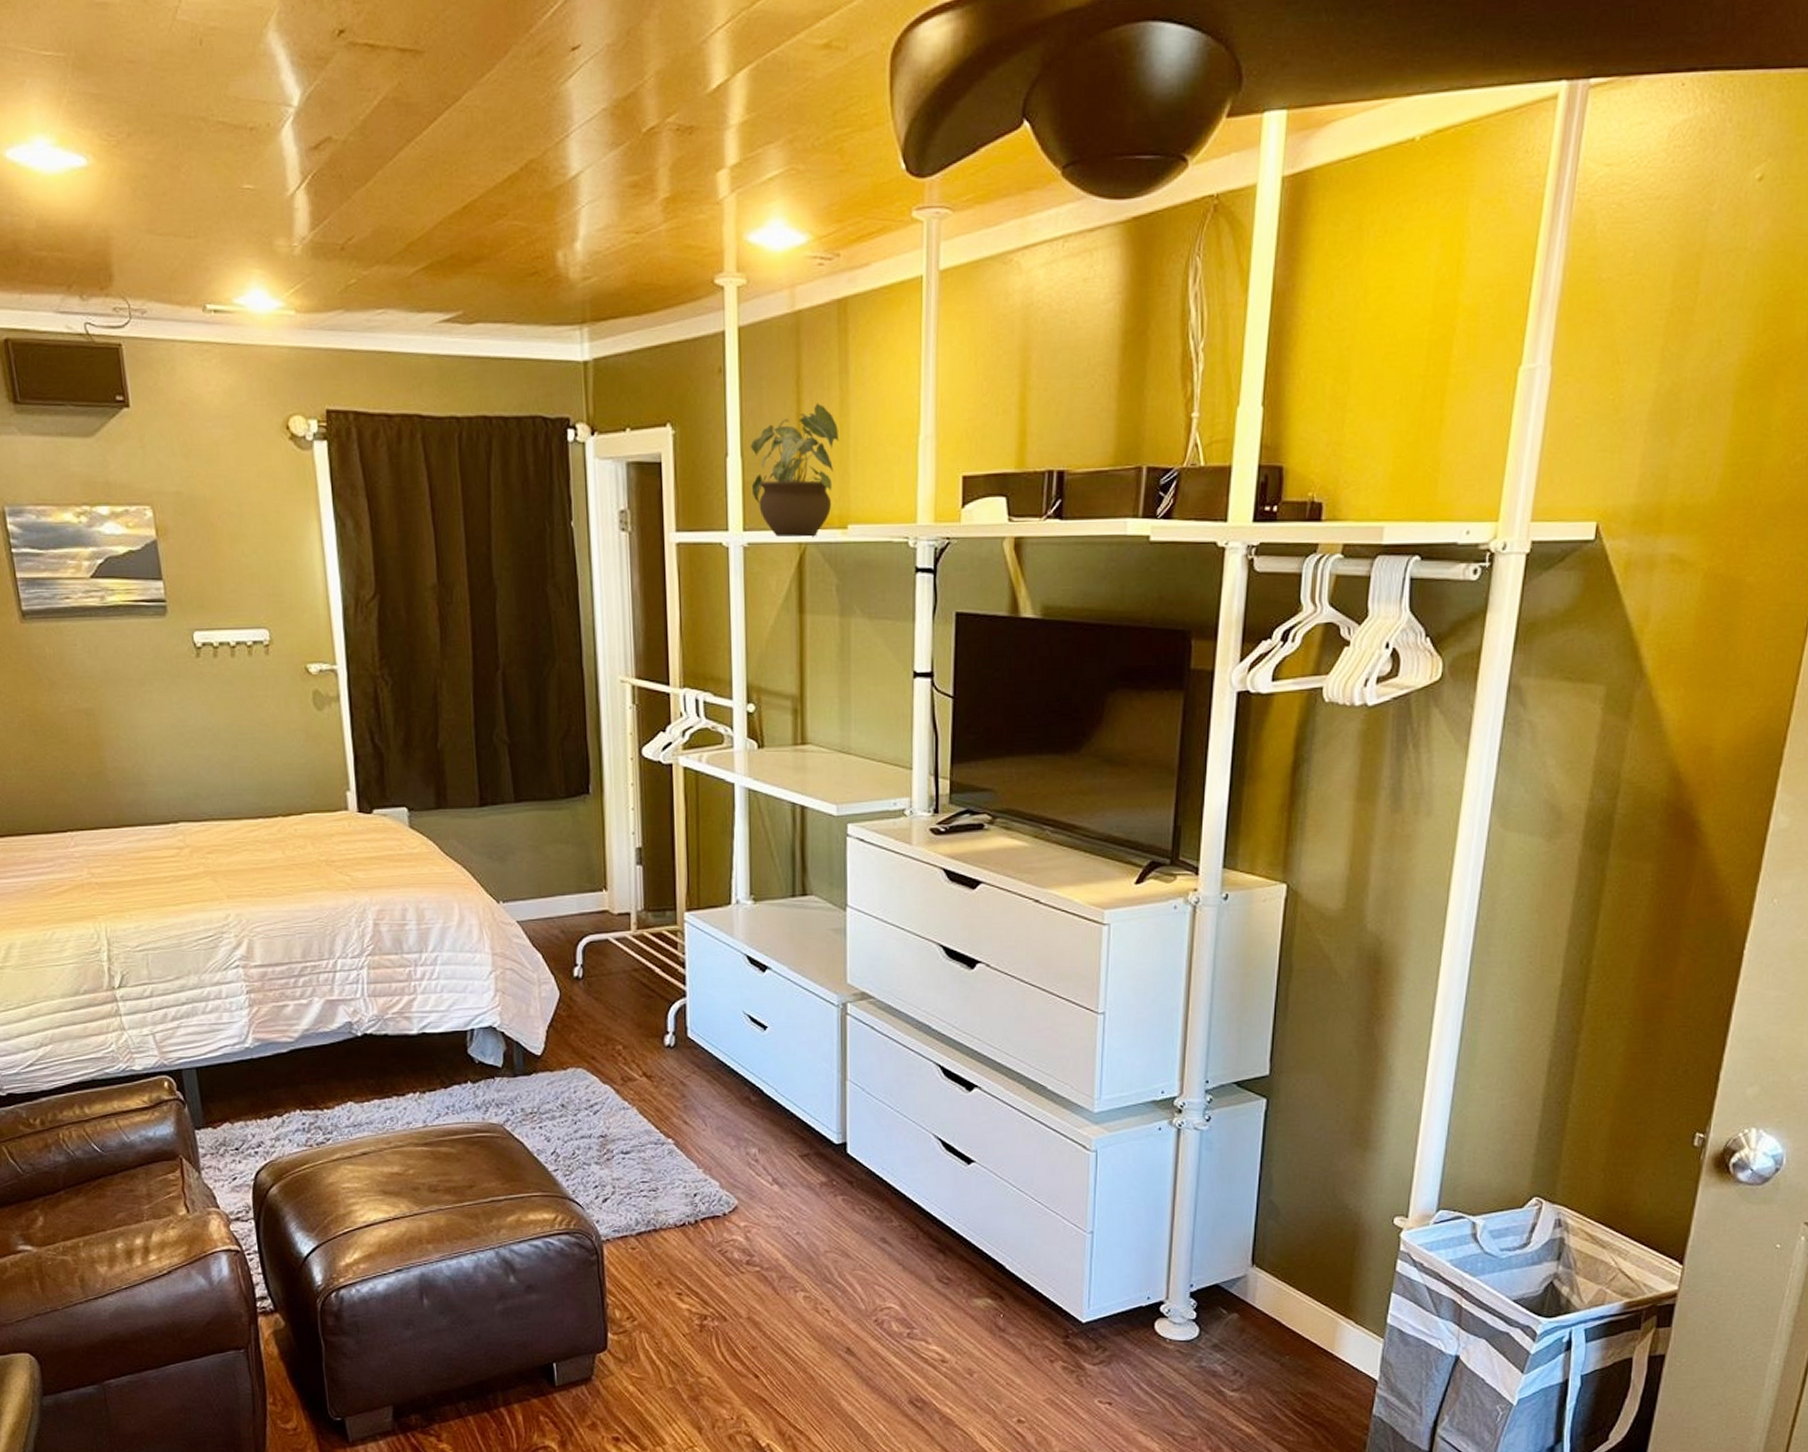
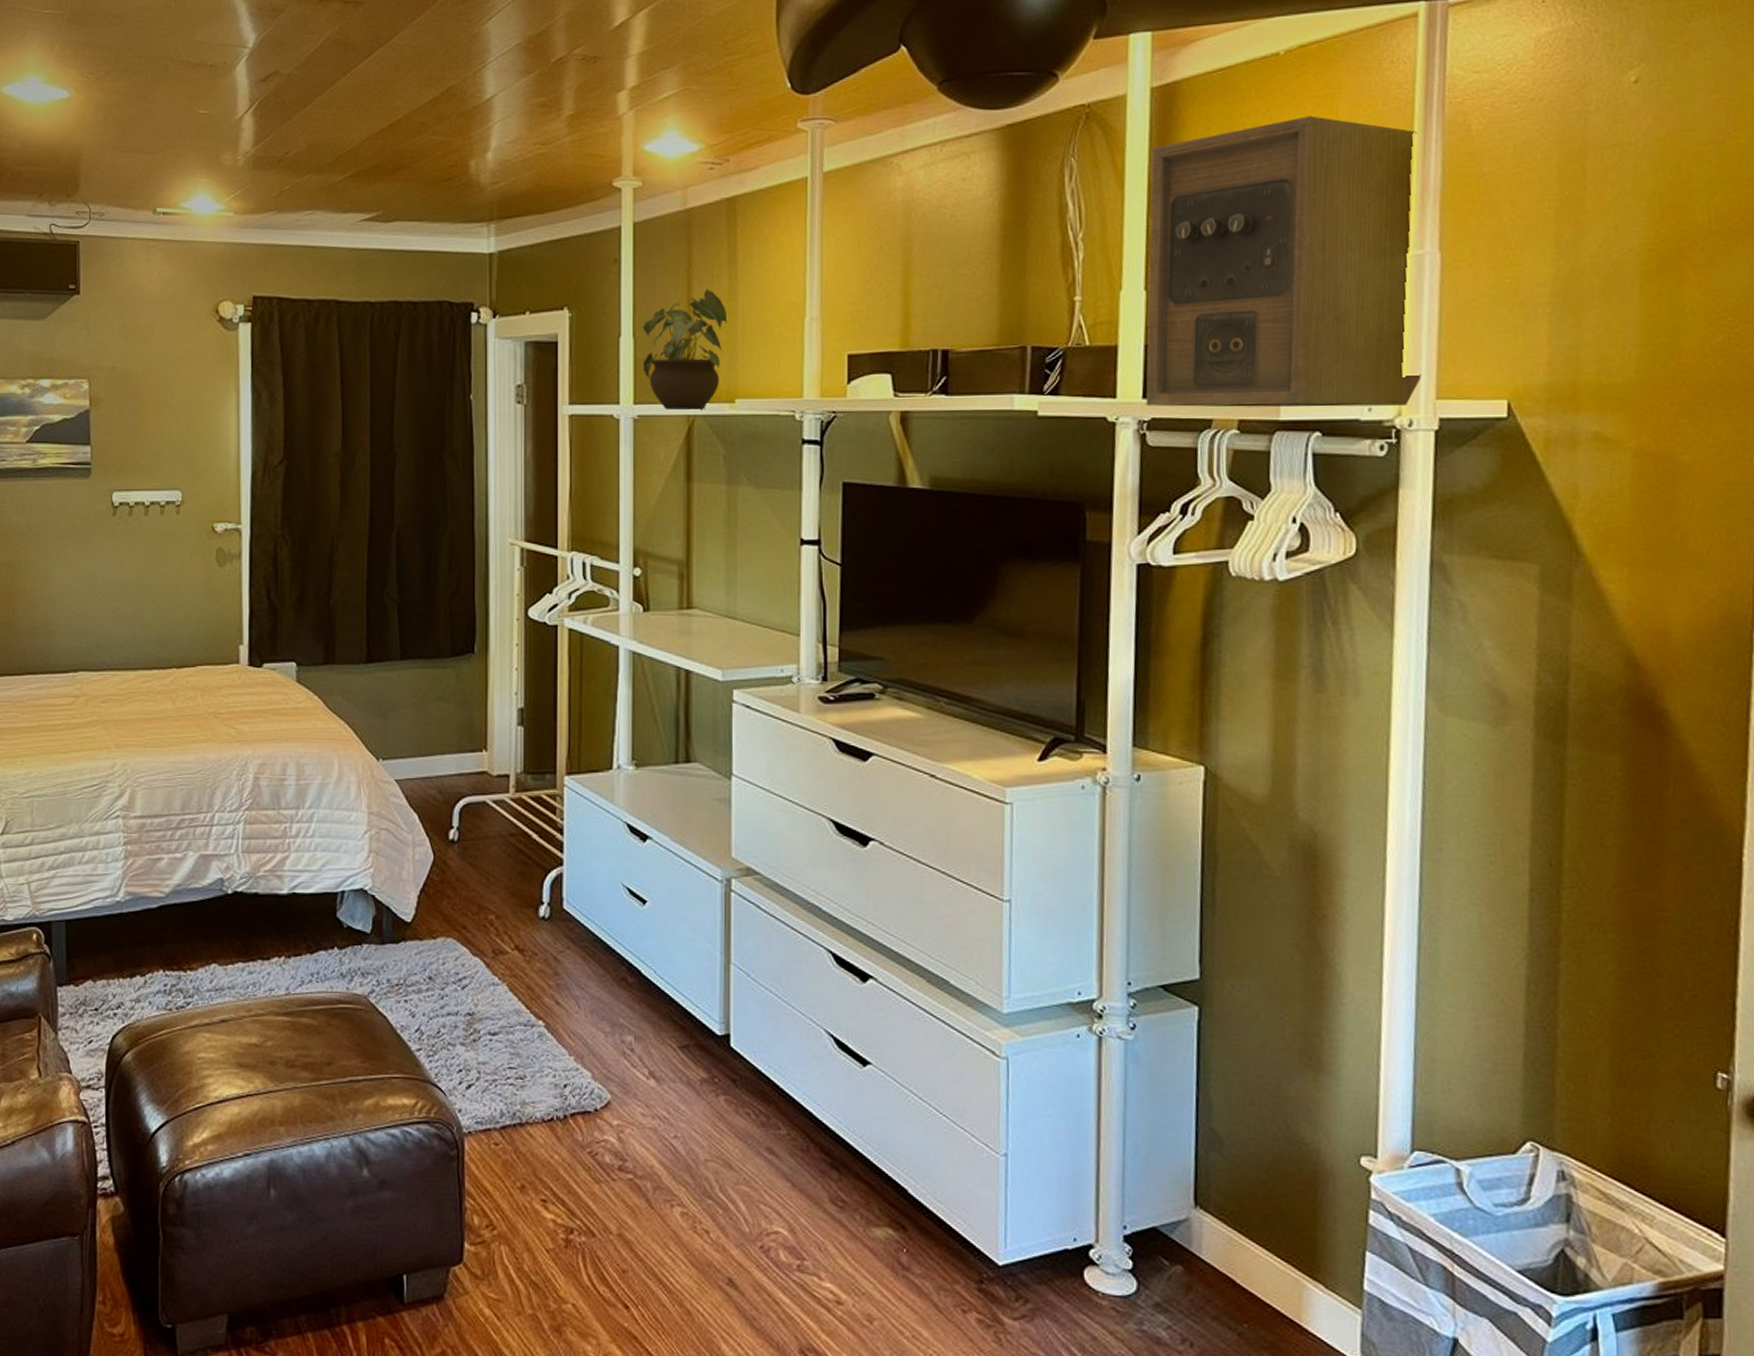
speaker: none [1256,212,1543,531] -> present [1145,116,1422,407]

